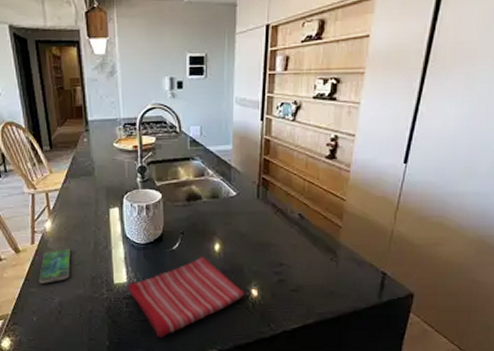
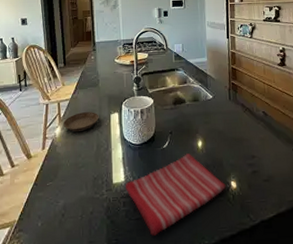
smartphone: present [38,247,71,284] -> none [46,151,76,188]
saucer: none [53,205,96,227] -> present [63,112,99,133]

